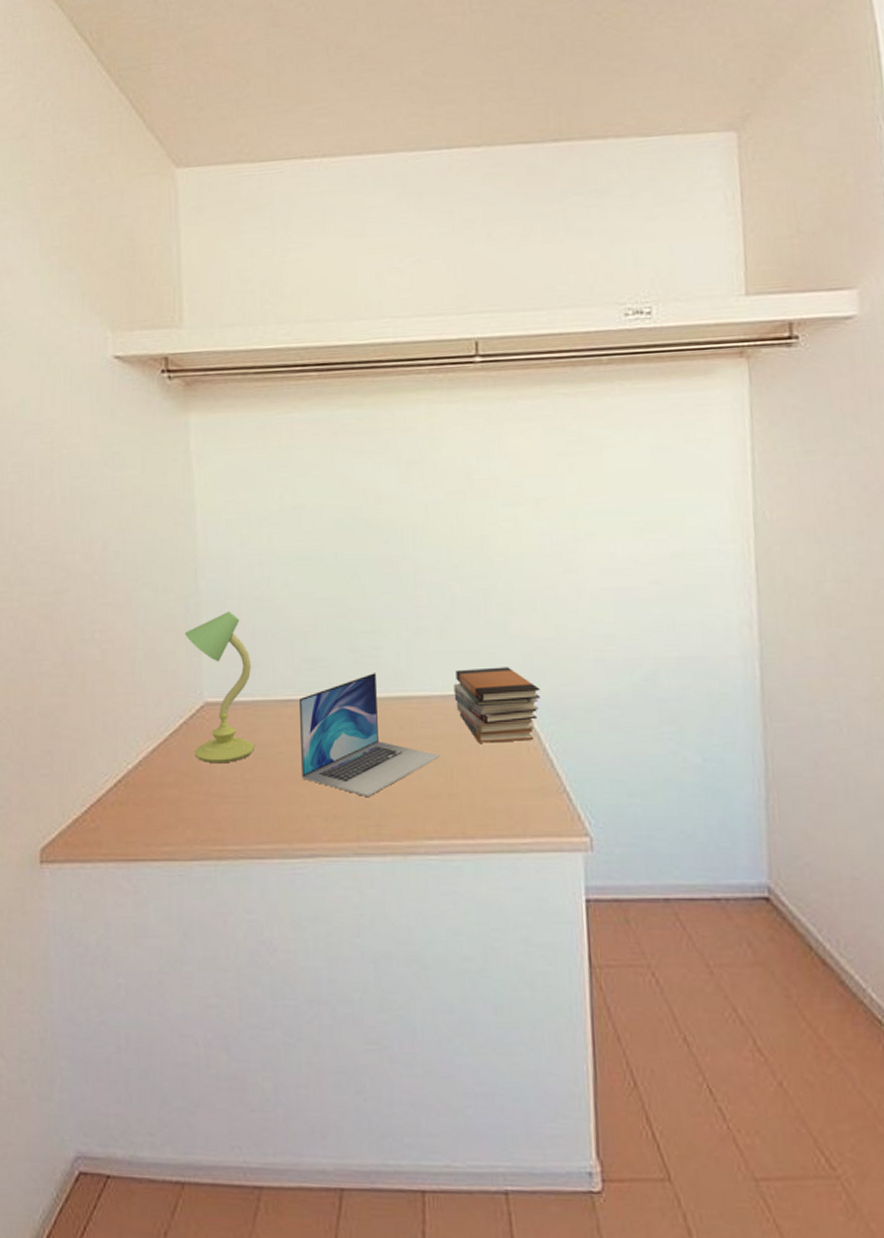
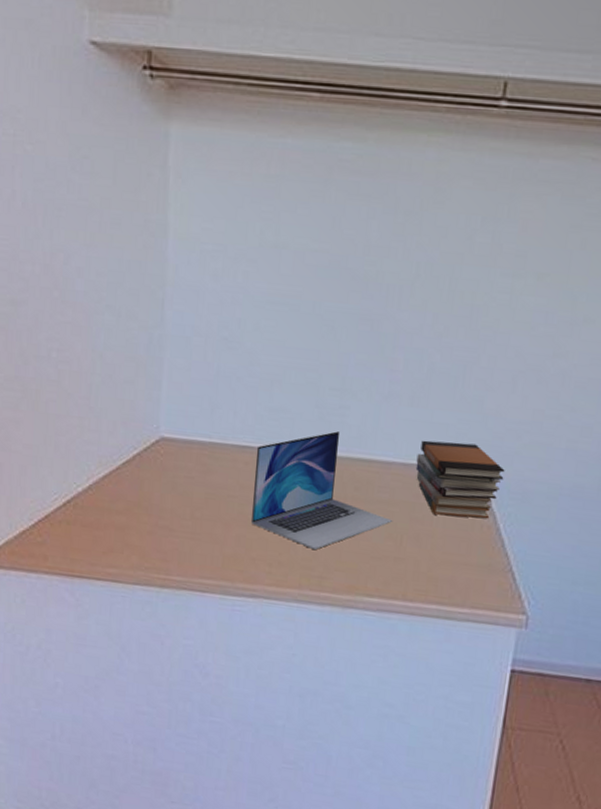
table lamp: present [184,612,256,764] -> none [145,348,213,499]

